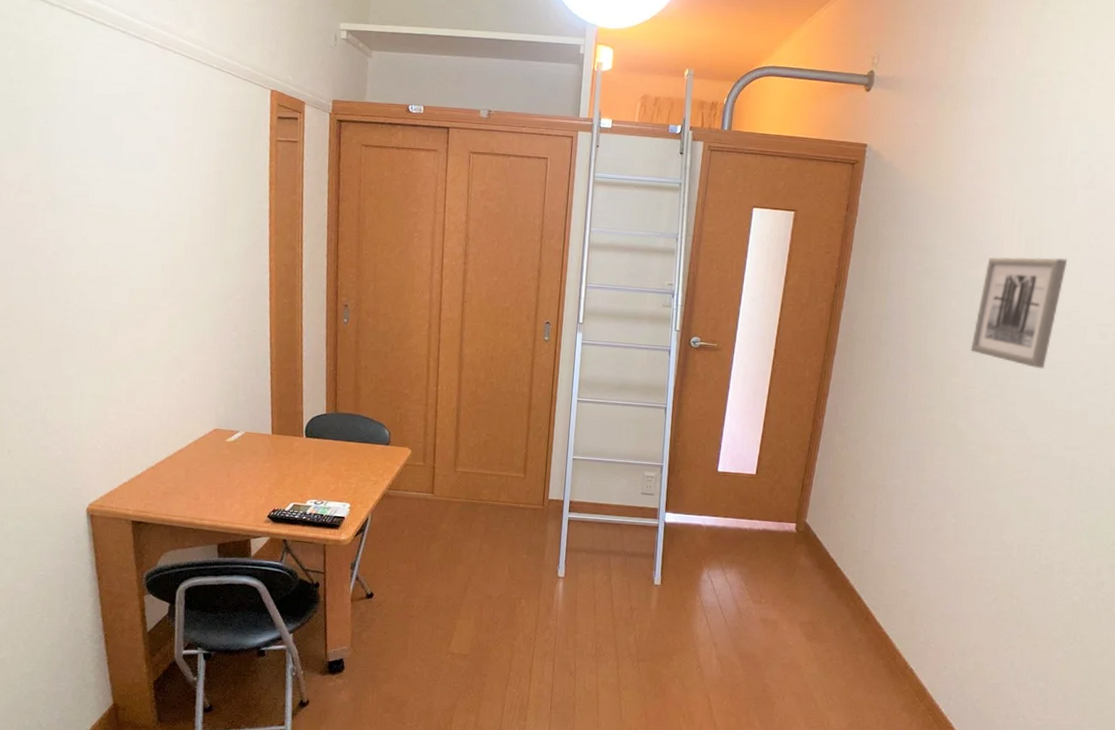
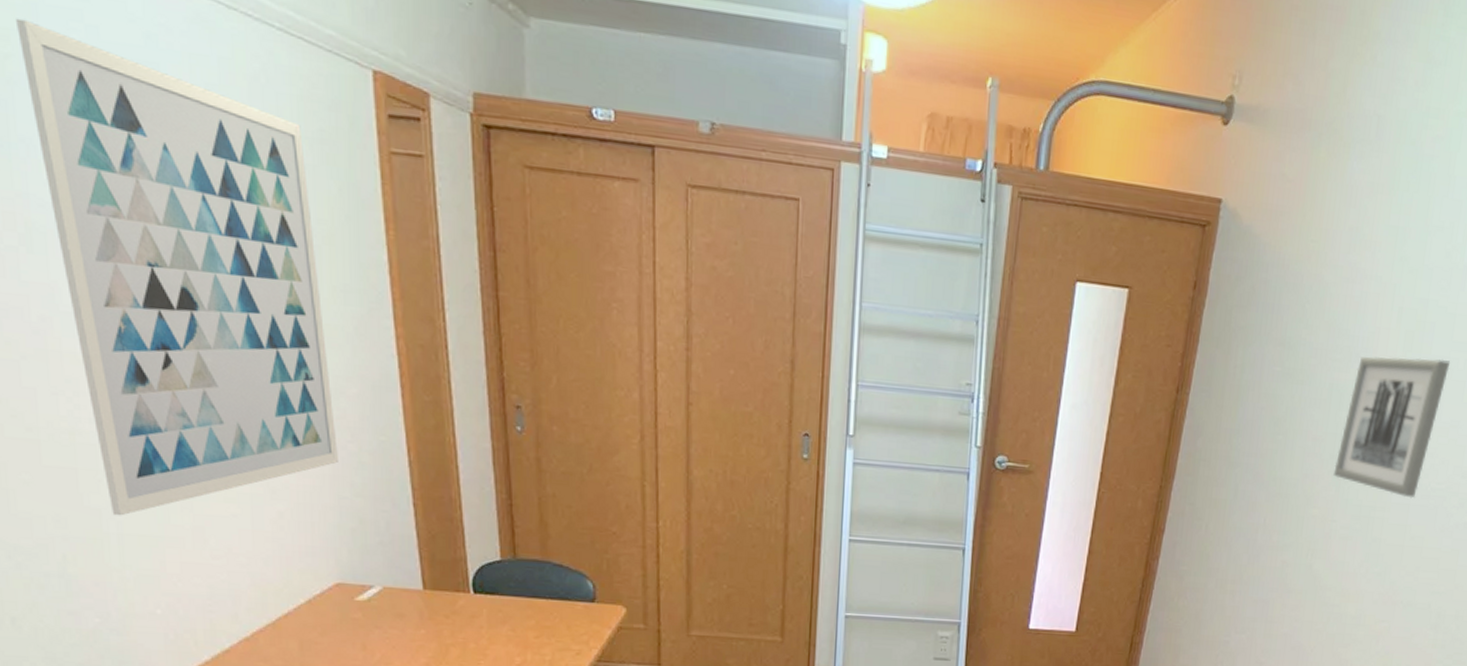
wall art: none [64,72,225,382] -> present [16,18,338,516]

